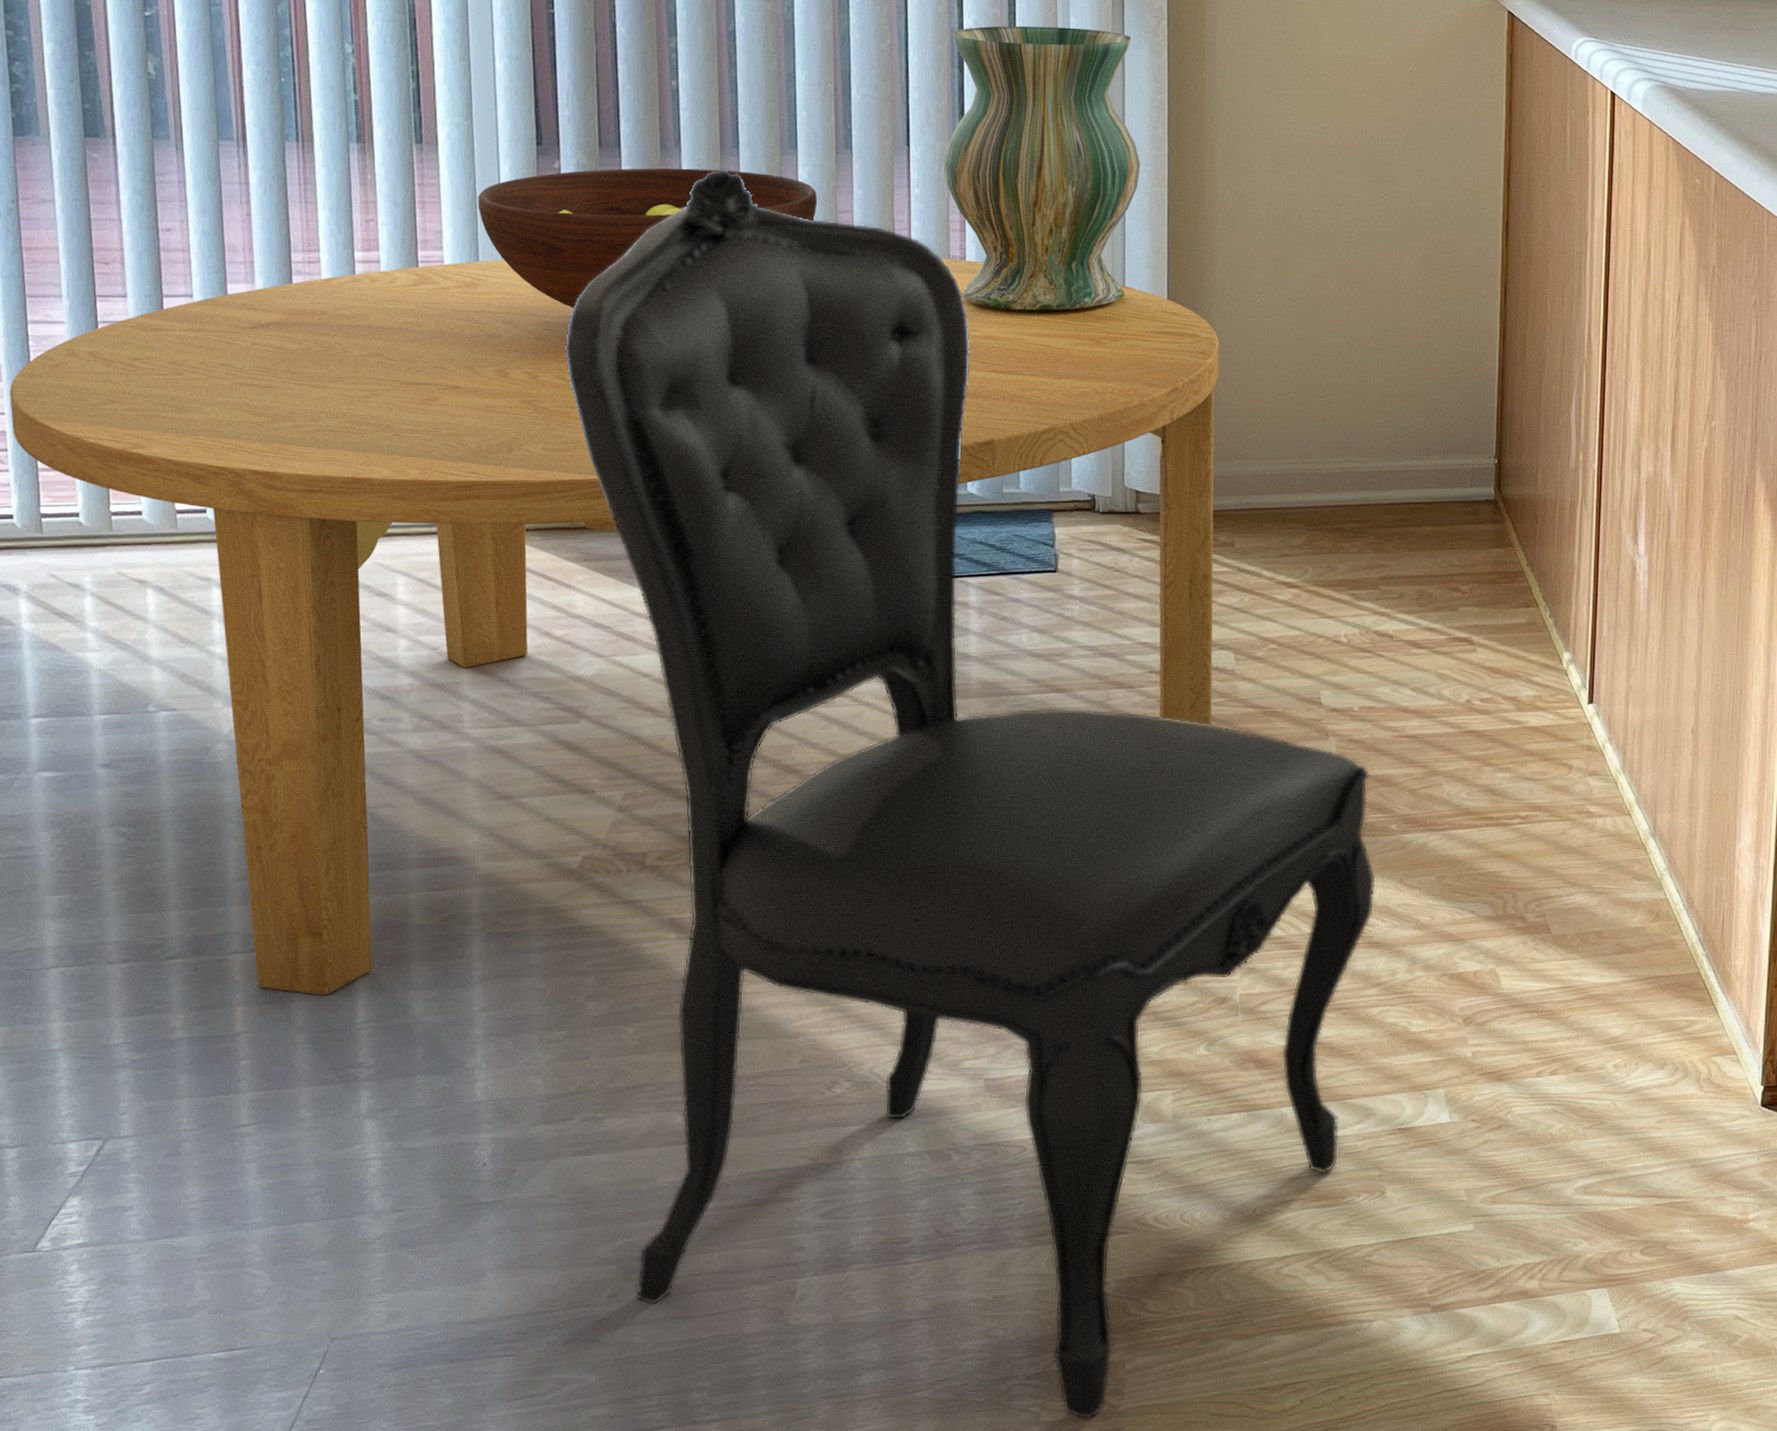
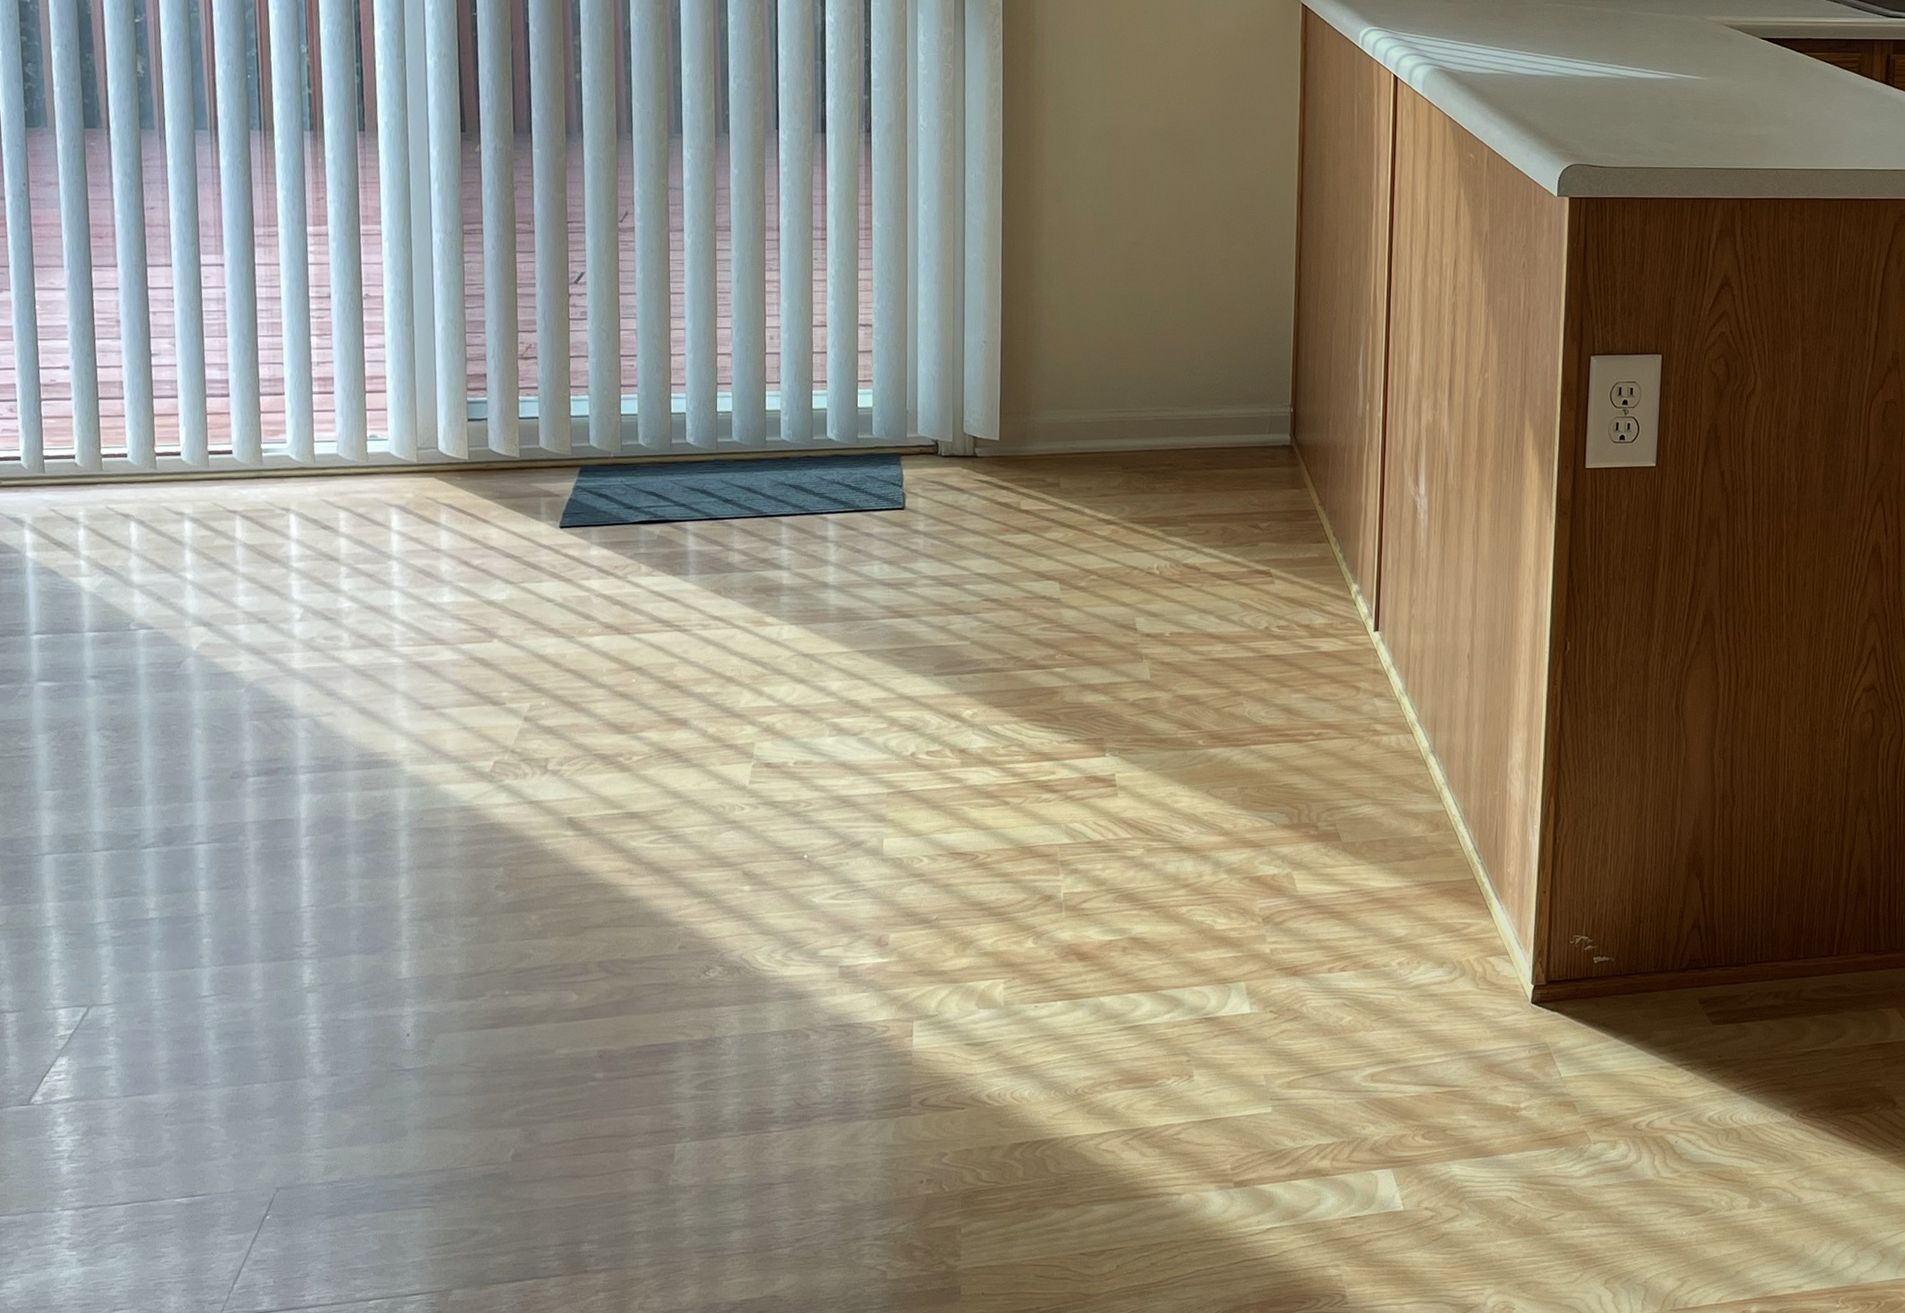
dining table: present [10,258,1219,995] -> none [19,229,1047,882]
fruit bowl: present [478,168,818,308] -> none [411,151,700,275]
dining chair: present [565,168,1377,1419] -> none [483,151,1185,1278]
vase: present [944,25,1141,311] -> none [808,22,979,276]

